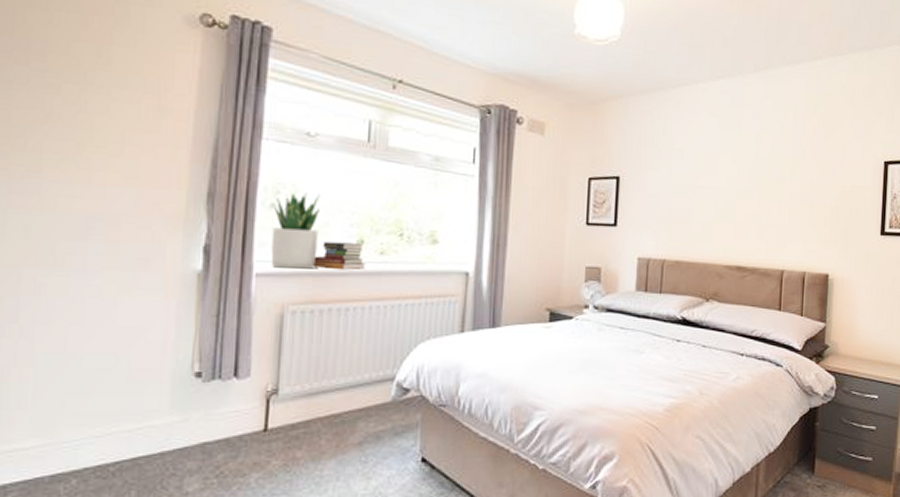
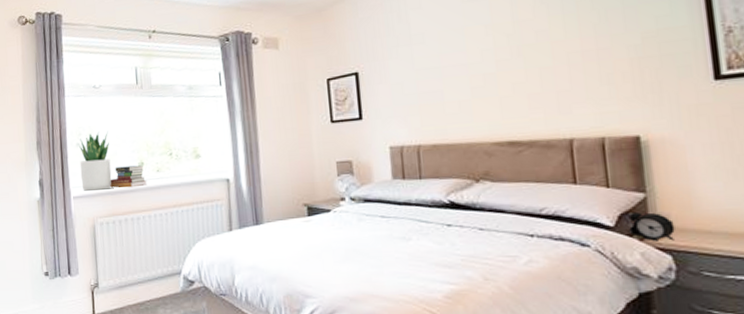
alarm clock: none [811,339,840,365] -> present [629,212,675,241]

